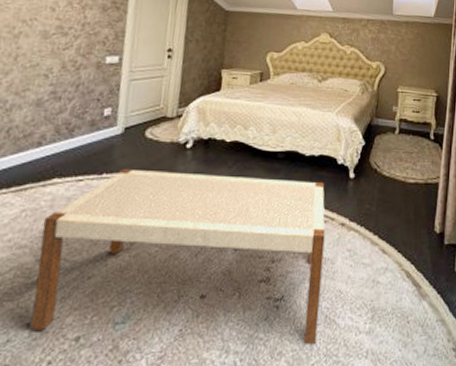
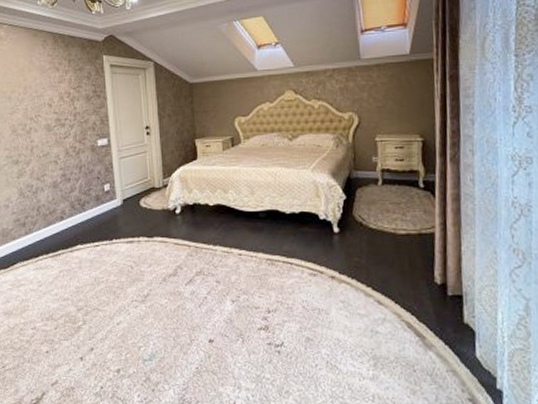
bench: present [31,168,326,344] -> none [77,234,321,386]

